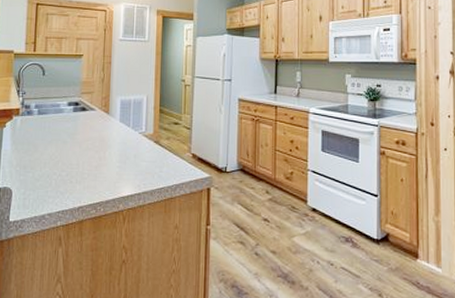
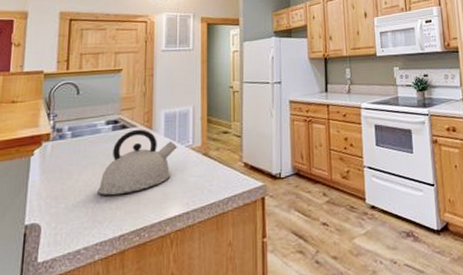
kettle: none [60,112,131,171] -> present [98,129,177,196]

